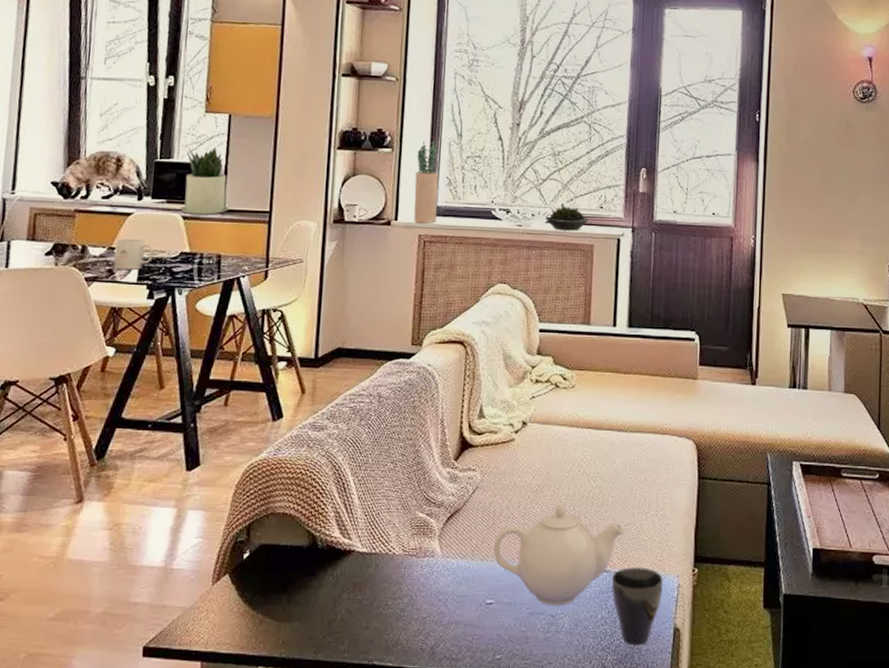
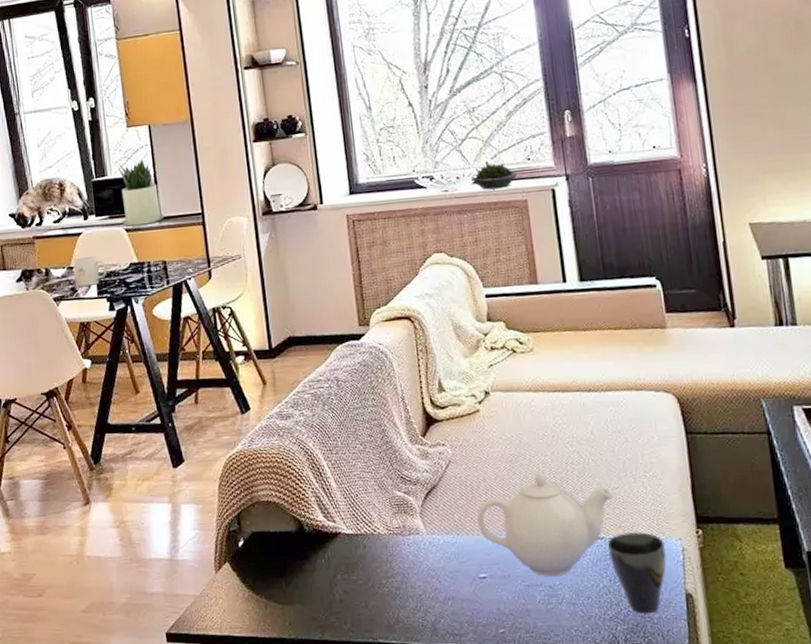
vase: present [413,137,439,225] -> none [330,114,361,204]

